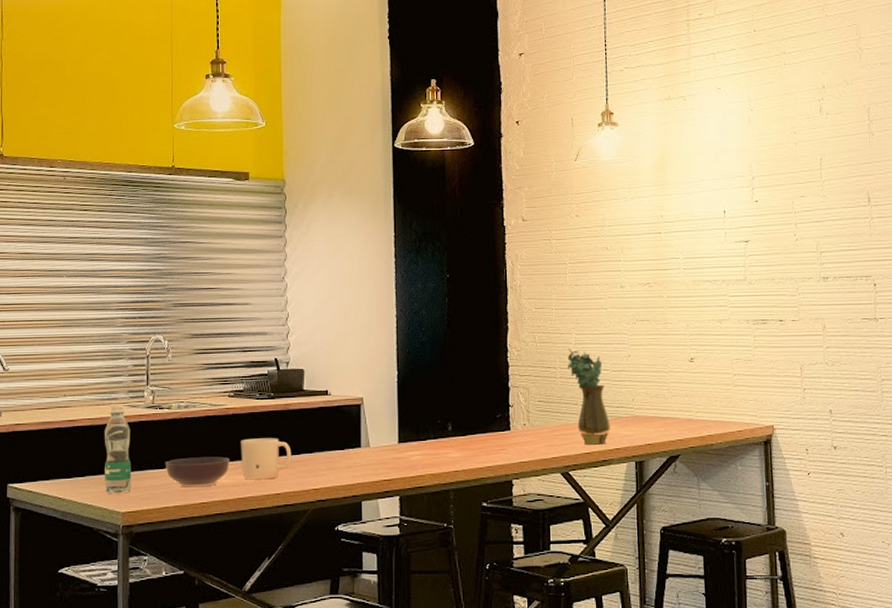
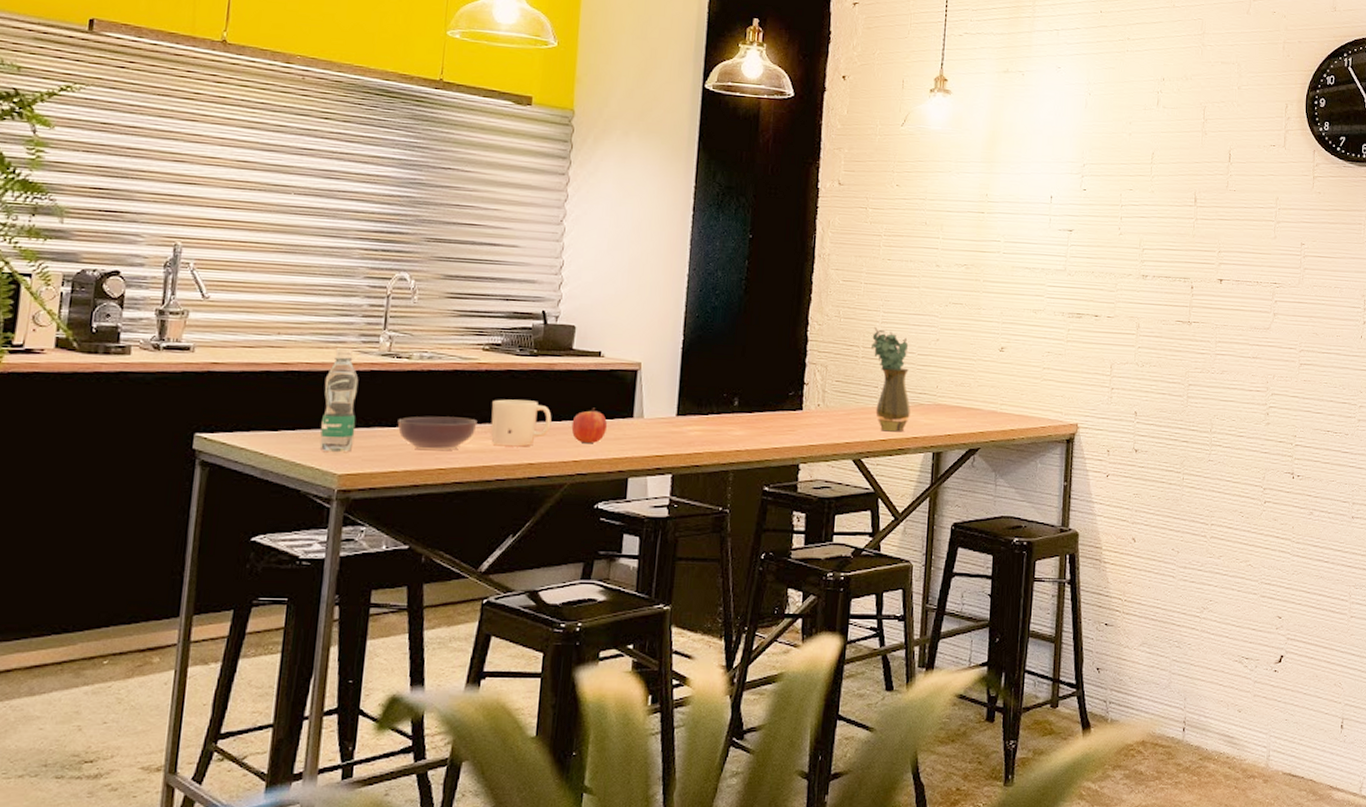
fruit: none [309,441,340,472] -> present [571,407,608,443]

